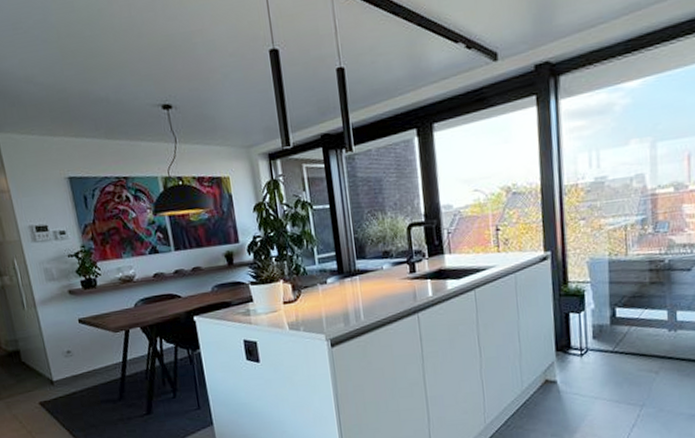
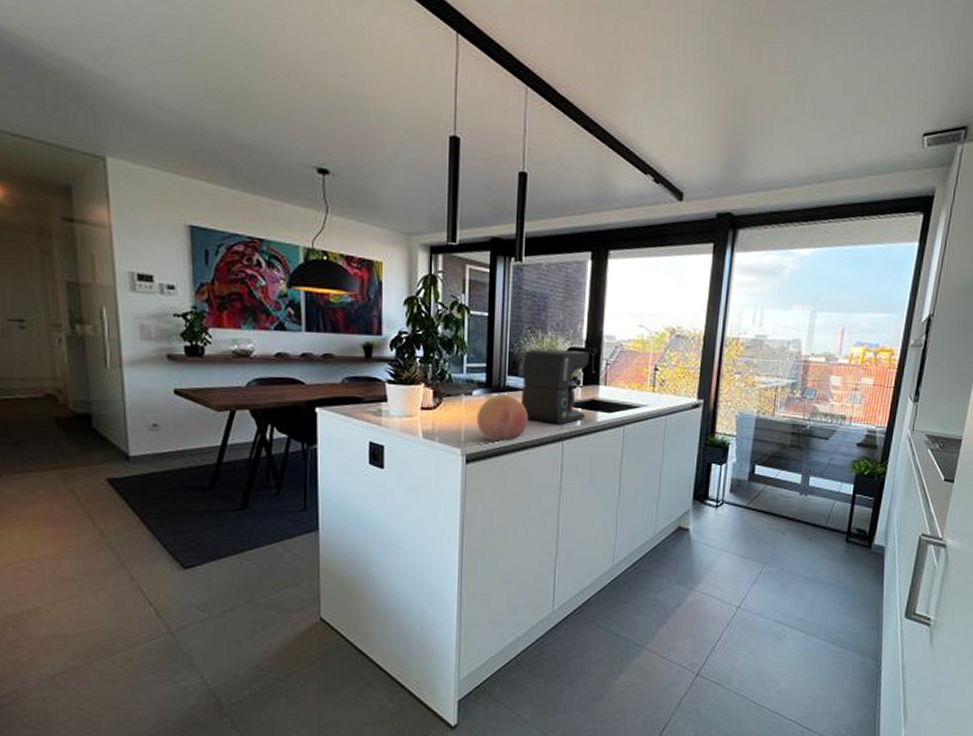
fruit: none [333,276,383,323] -> present [476,393,529,442]
coffee maker: none [368,224,436,299] -> present [520,349,590,425]

